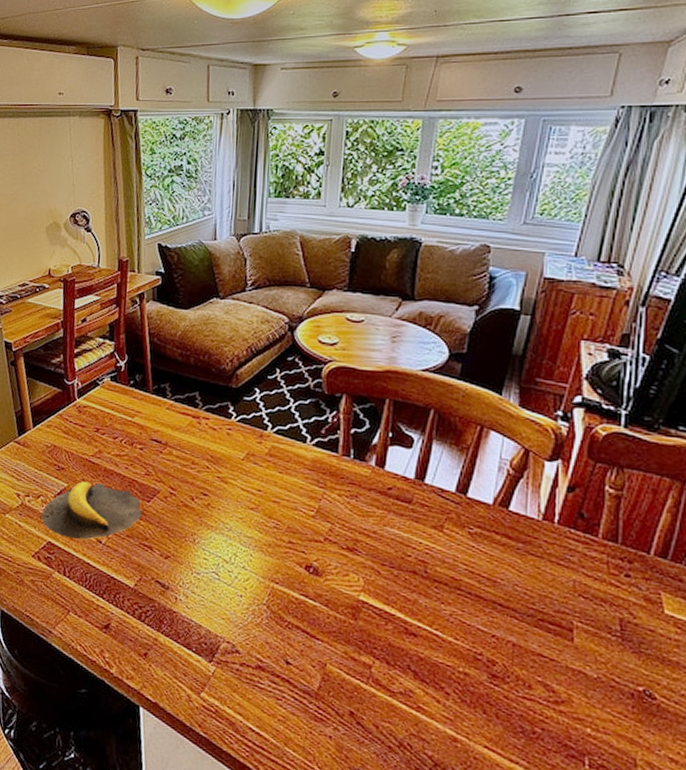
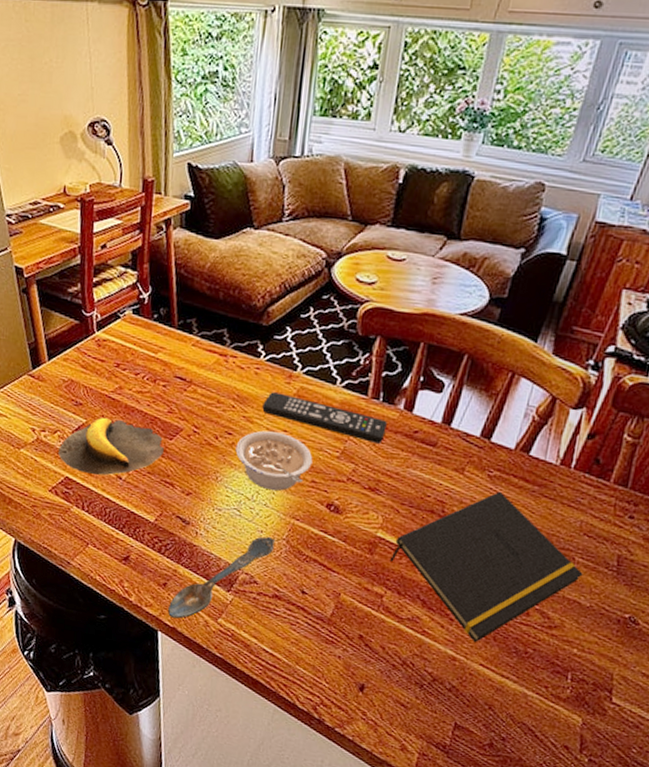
spoon: none [149,601,255,693] -> present [168,536,275,619]
legume: none [211,491,289,553] -> present [235,430,313,491]
remote control: none [235,452,360,502] -> present [262,392,387,444]
notepad: none [375,549,585,721] -> present [389,491,583,643]

